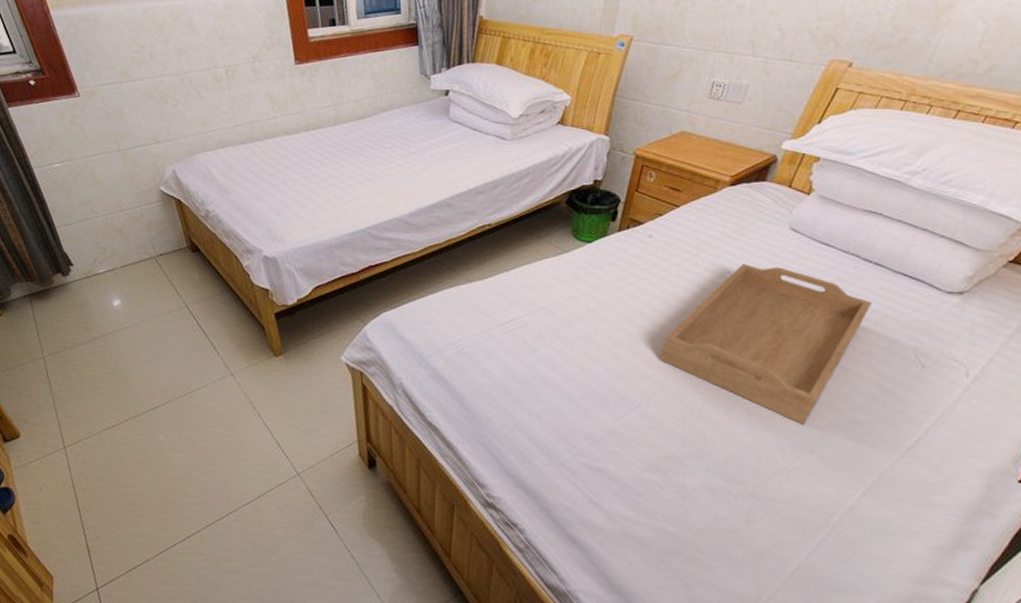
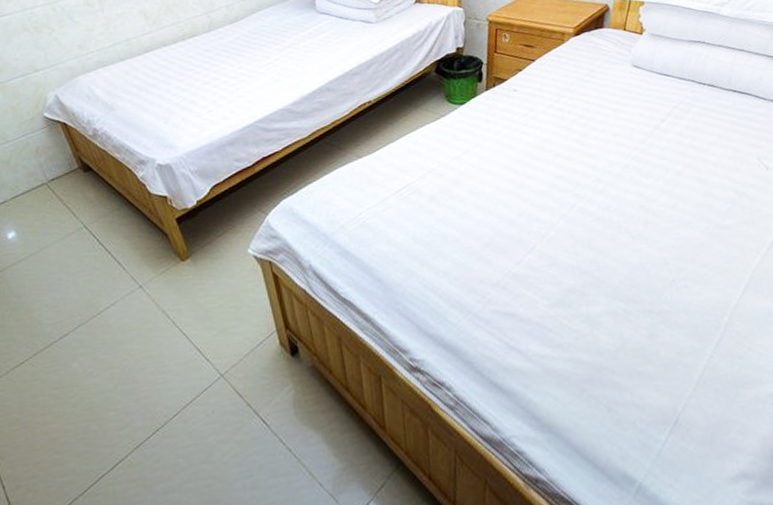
serving tray: present [659,263,872,425] -> none [543,100,714,238]

